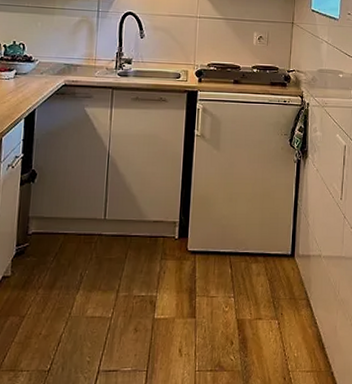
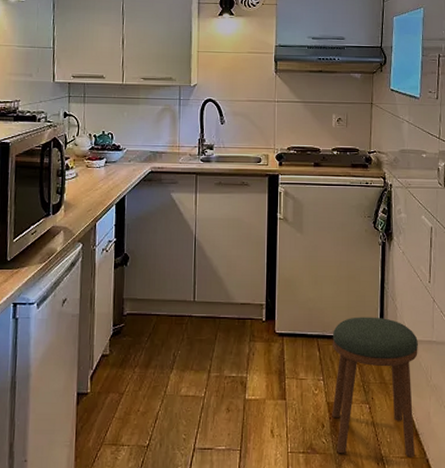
stool: none [241,233,328,371] -> present [332,317,418,457]

